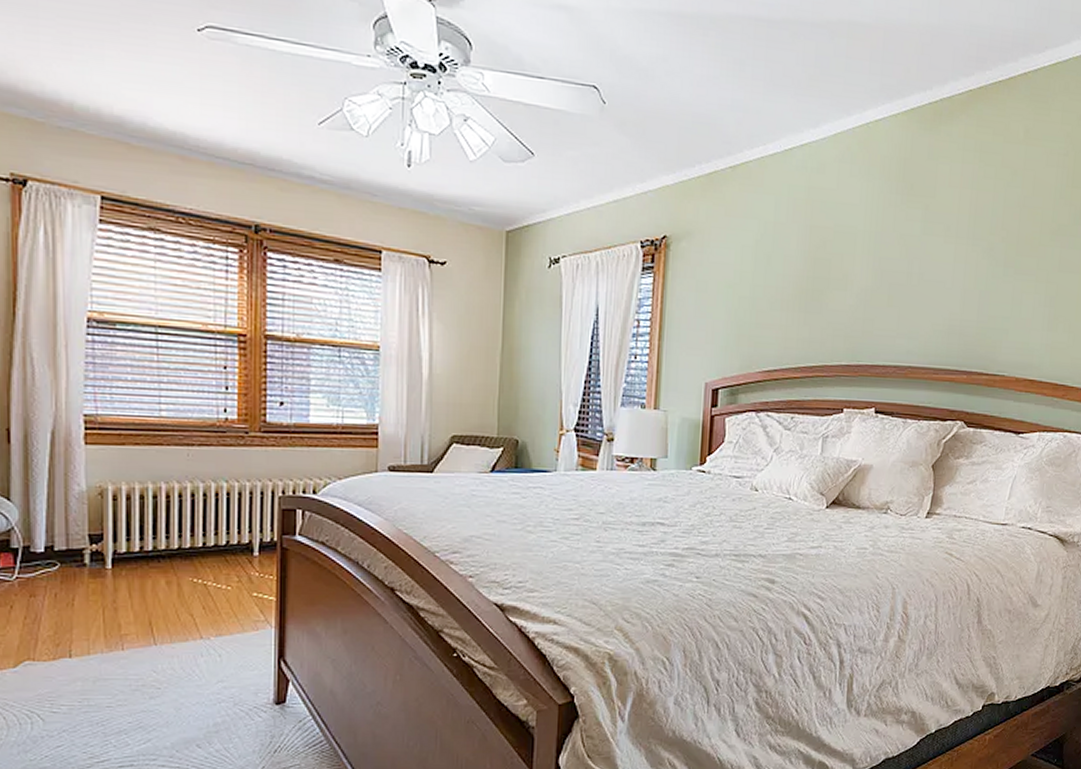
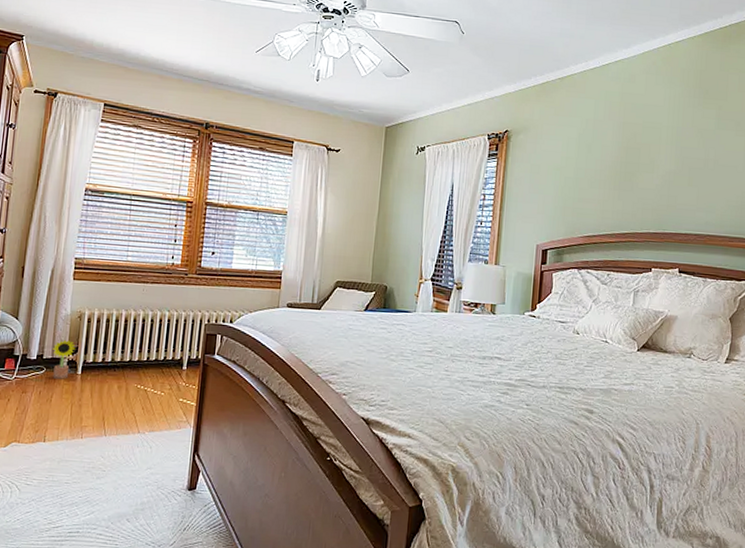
decorative plant: none [65,525,100,576] -> present [52,340,76,379]

